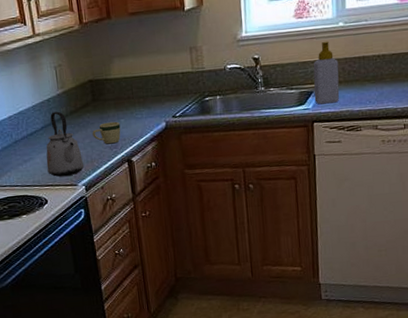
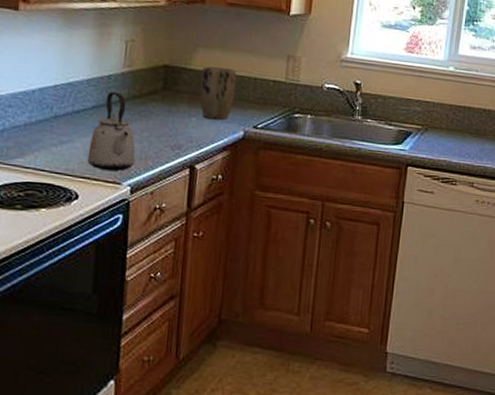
mug: present [92,121,121,145] -> none [154,117,190,144]
plant pot: none [121,70,152,118] -> present [200,66,237,121]
soap bottle: present [313,41,340,105] -> none [412,82,443,150]

